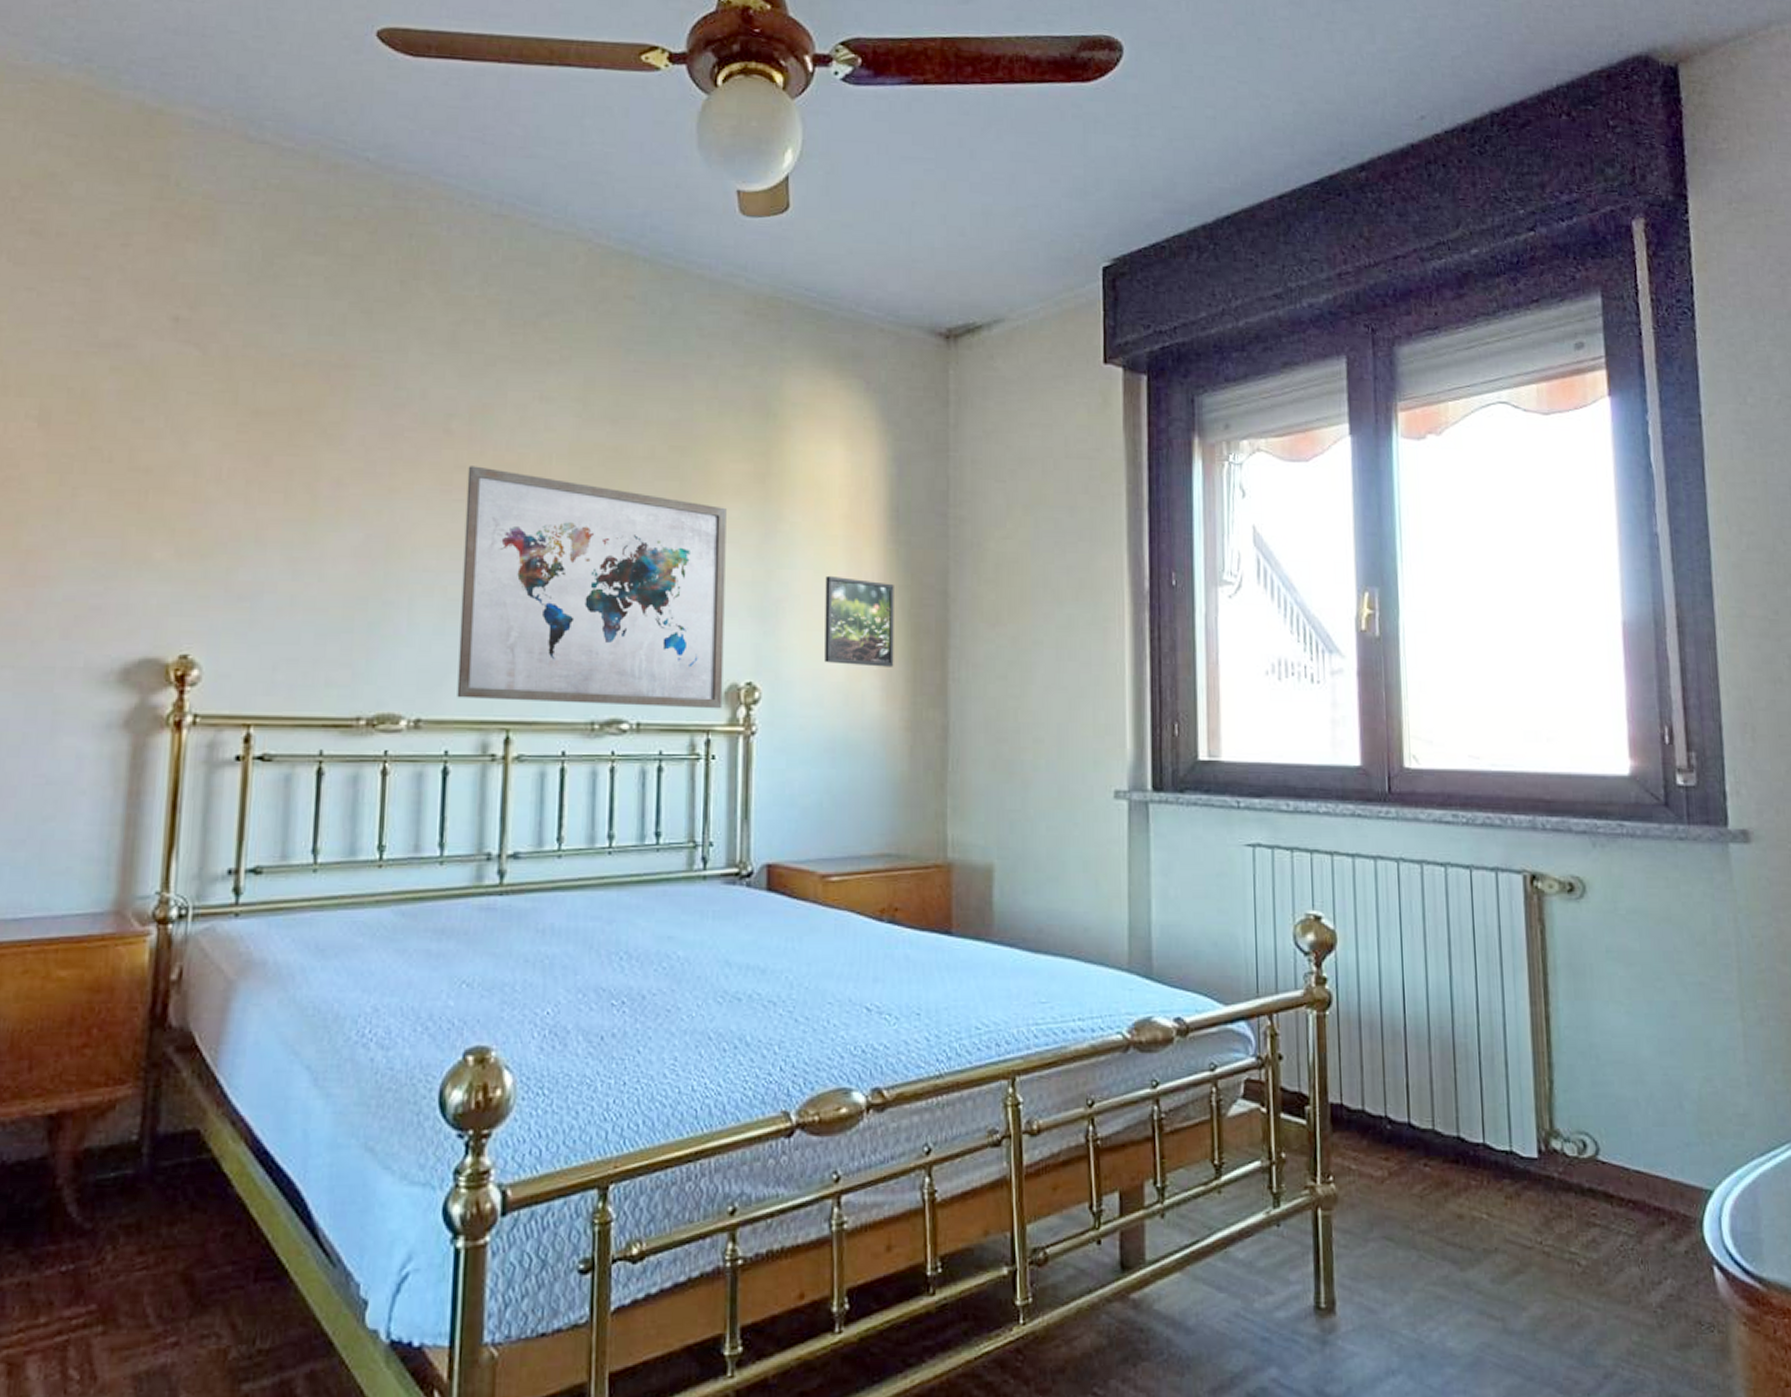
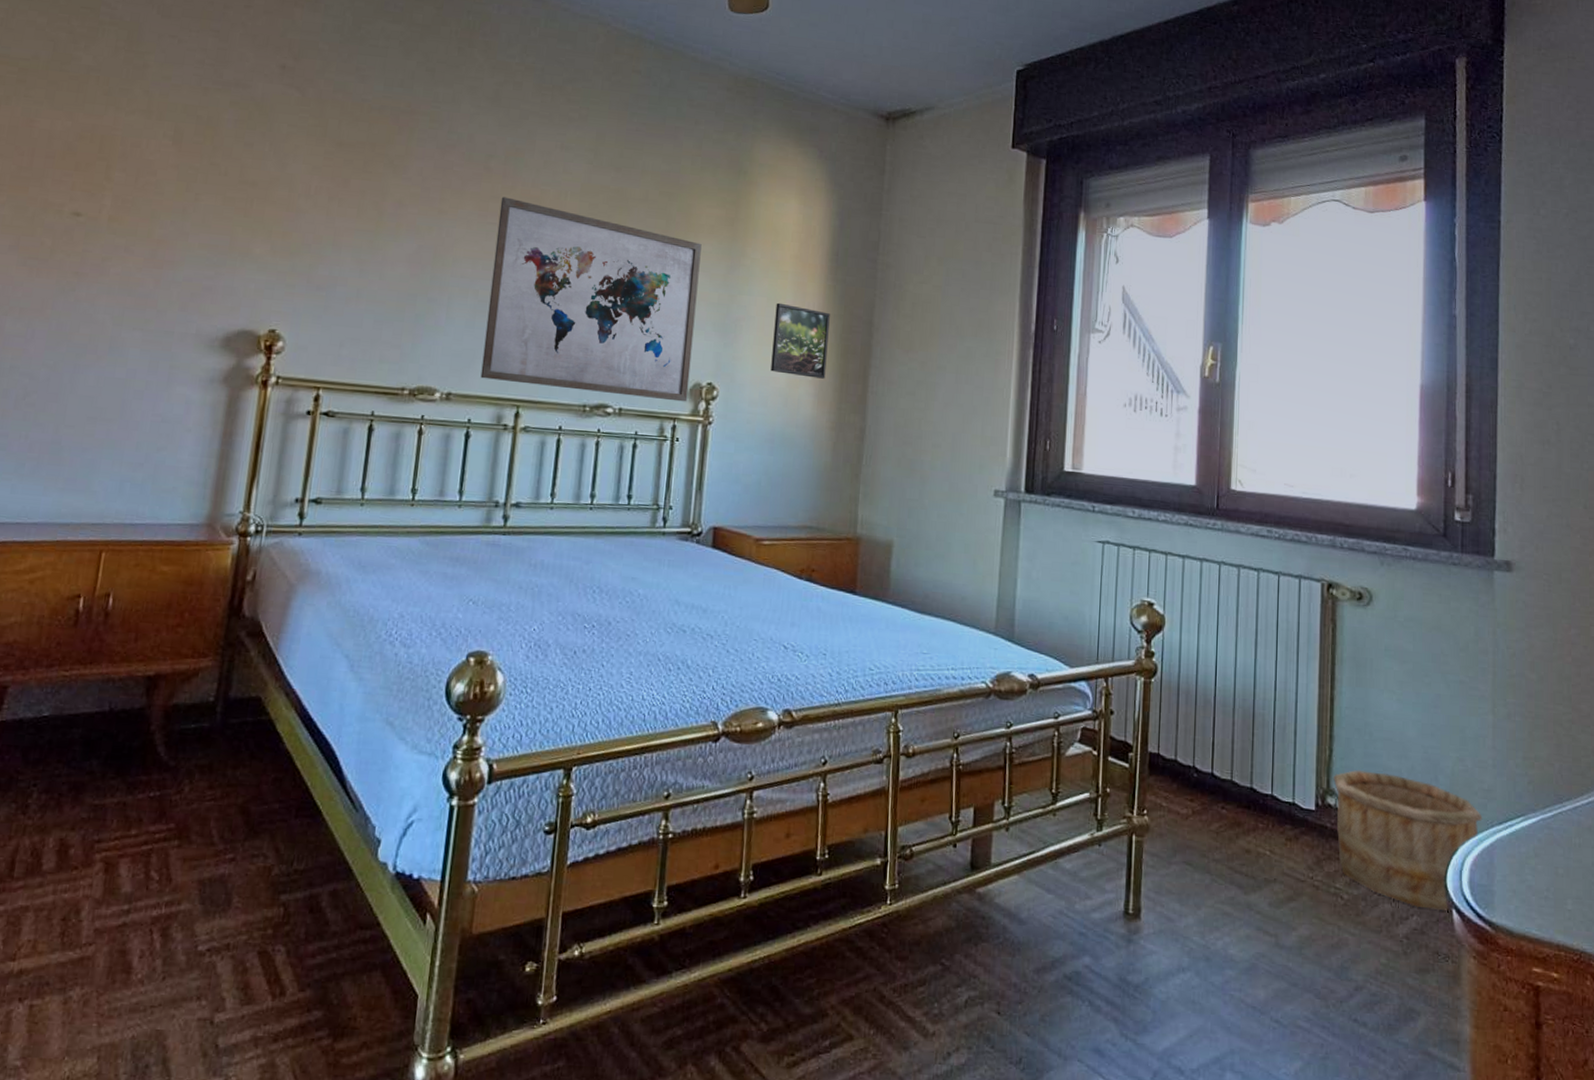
wooden bucket: none [1557,1102,1740,1269] -> present [1333,769,1483,910]

